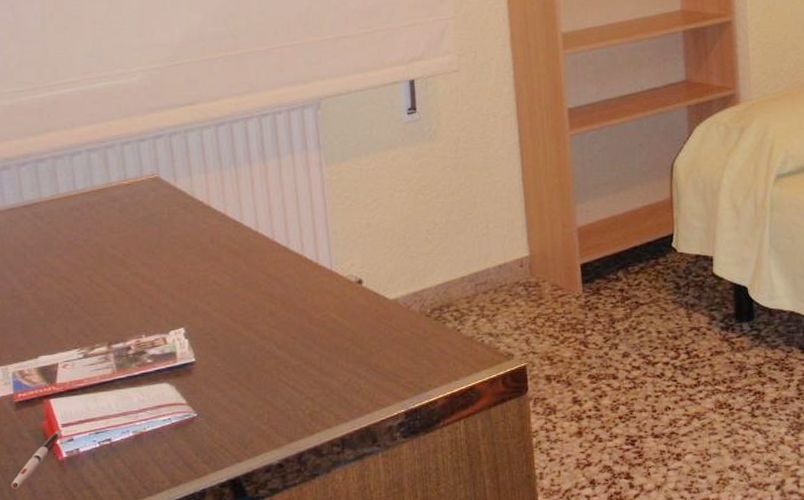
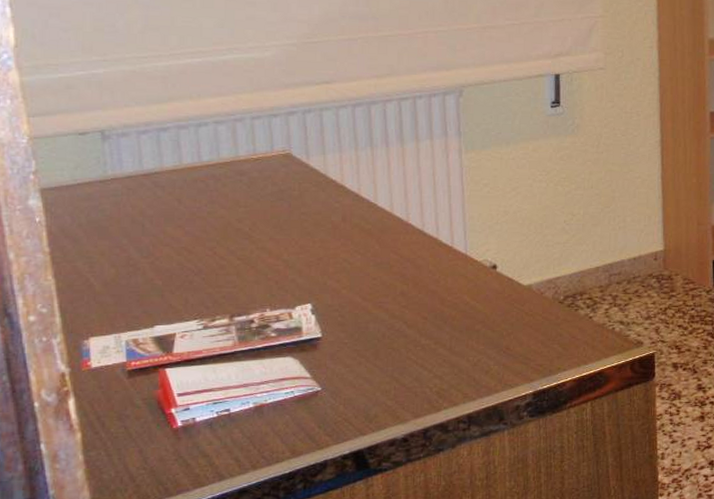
pen: present [11,429,61,489] -> none [121,398,177,455]

